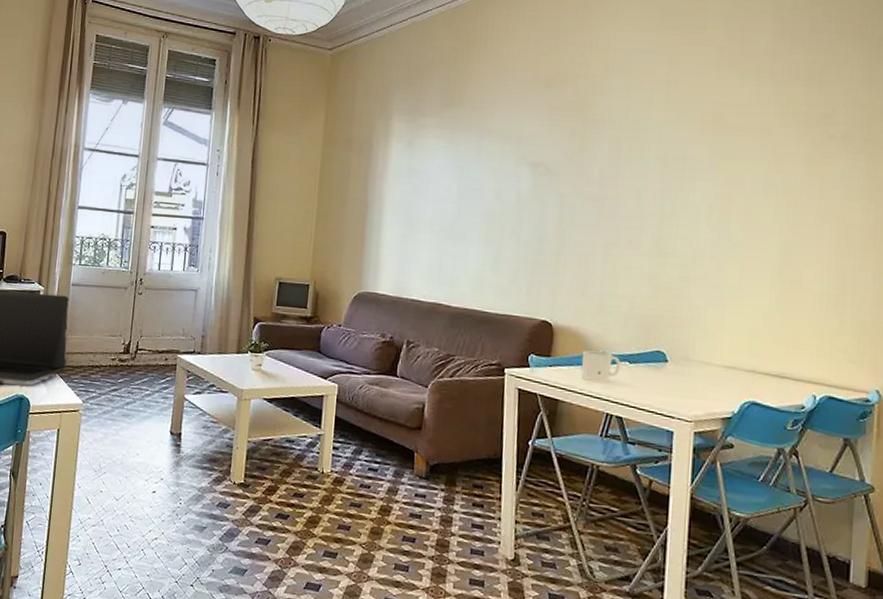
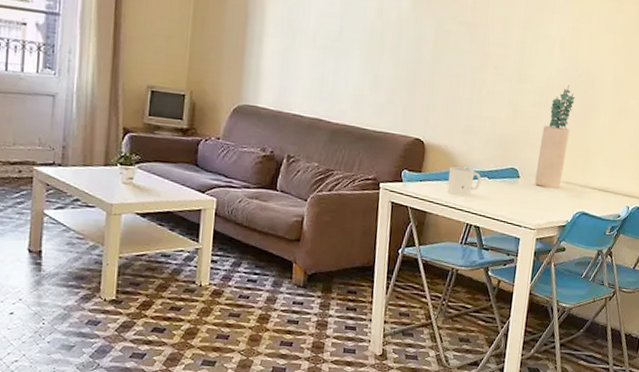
vase: none [686,256,731,375] -> present [534,85,575,189]

